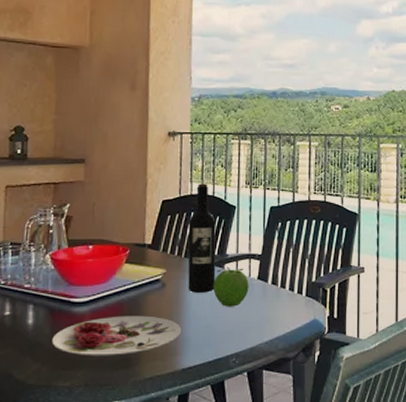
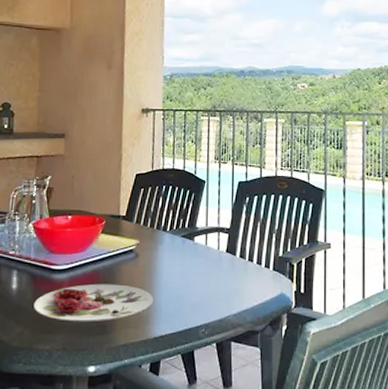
wine bottle: present [188,183,216,293] -> none [159,158,187,264]
fruit: present [213,266,249,307] -> none [183,239,218,279]

